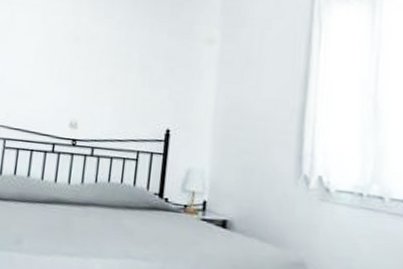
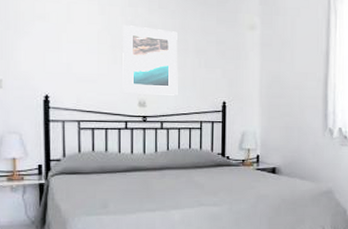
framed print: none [55,35,121,118] -> present [122,25,178,96]

